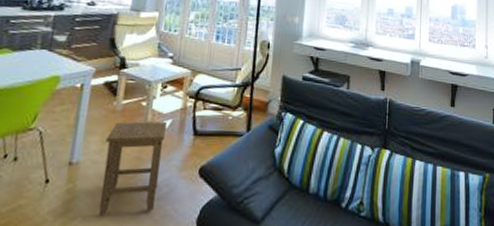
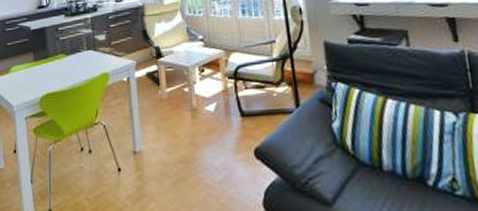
stool: present [99,121,167,215] -> none [160,105,219,200]

